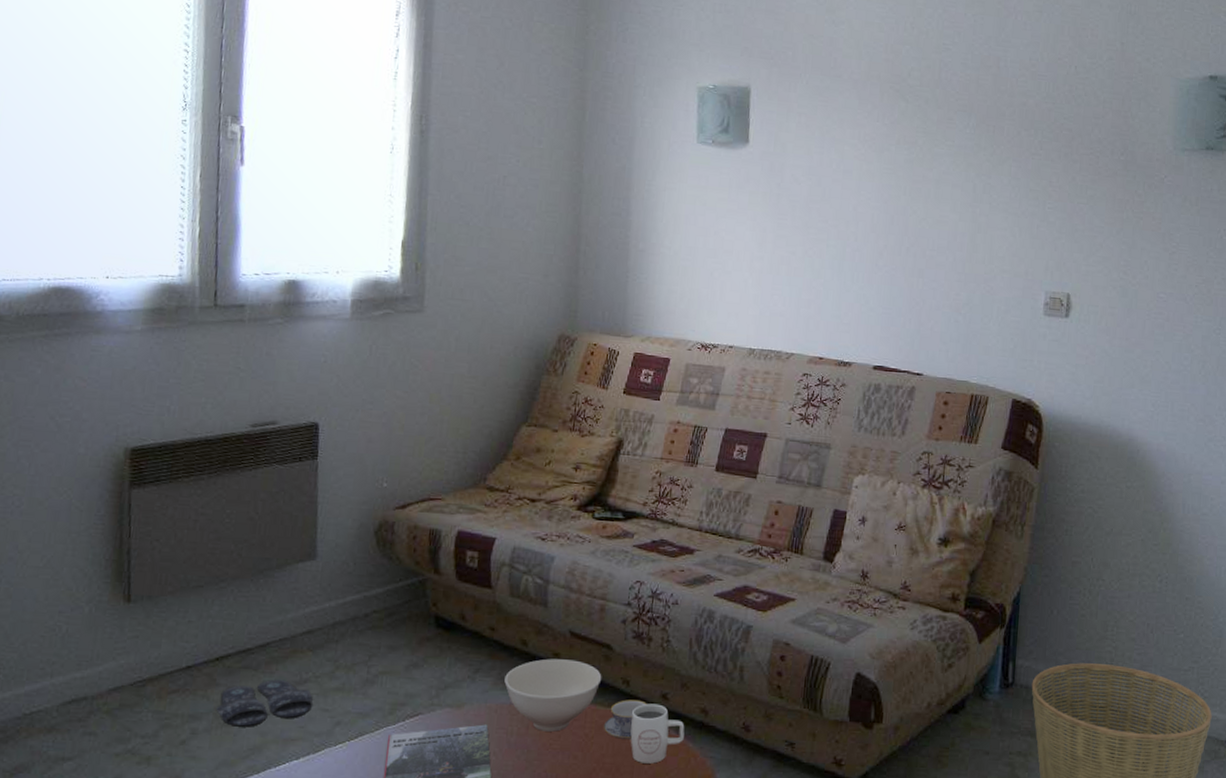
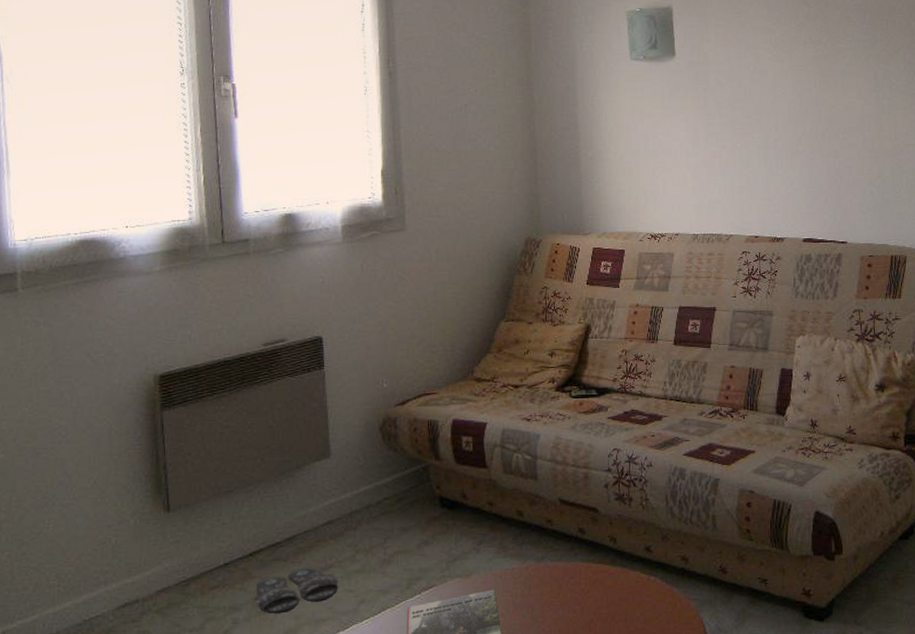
bowl: present [504,658,602,732] -> none [506,524,591,591]
teacup: present [603,699,648,739] -> none [596,554,634,591]
mug: present [630,703,685,764] -> none [620,556,669,611]

